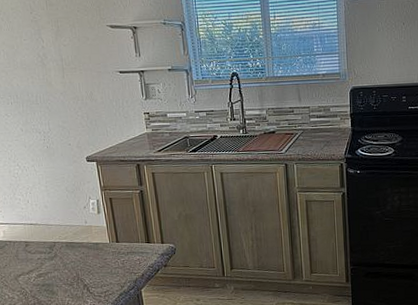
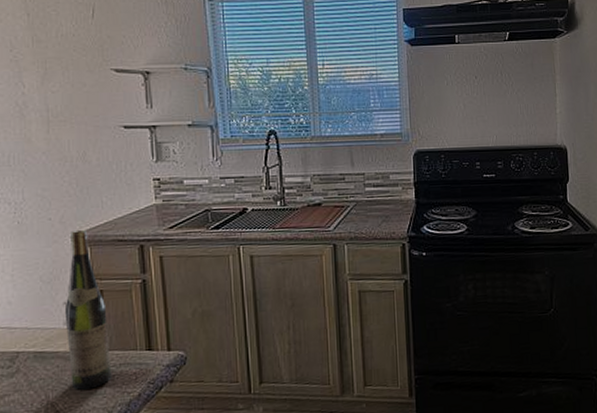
wine bottle: none [84,152,122,270] -> present [64,229,112,390]

